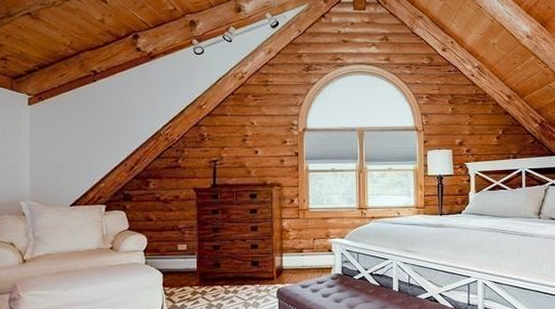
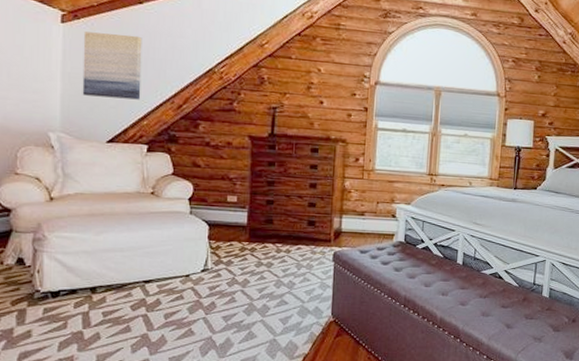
wall art: none [47,109,98,166] -> present [82,31,143,100]

